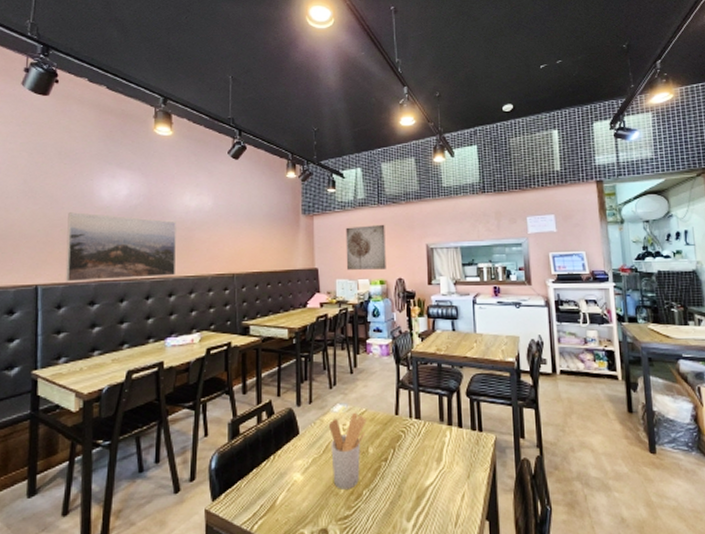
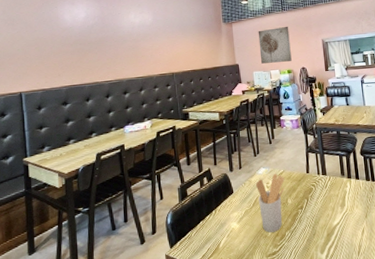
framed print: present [65,212,176,282] -> none [40,33,129,89]

